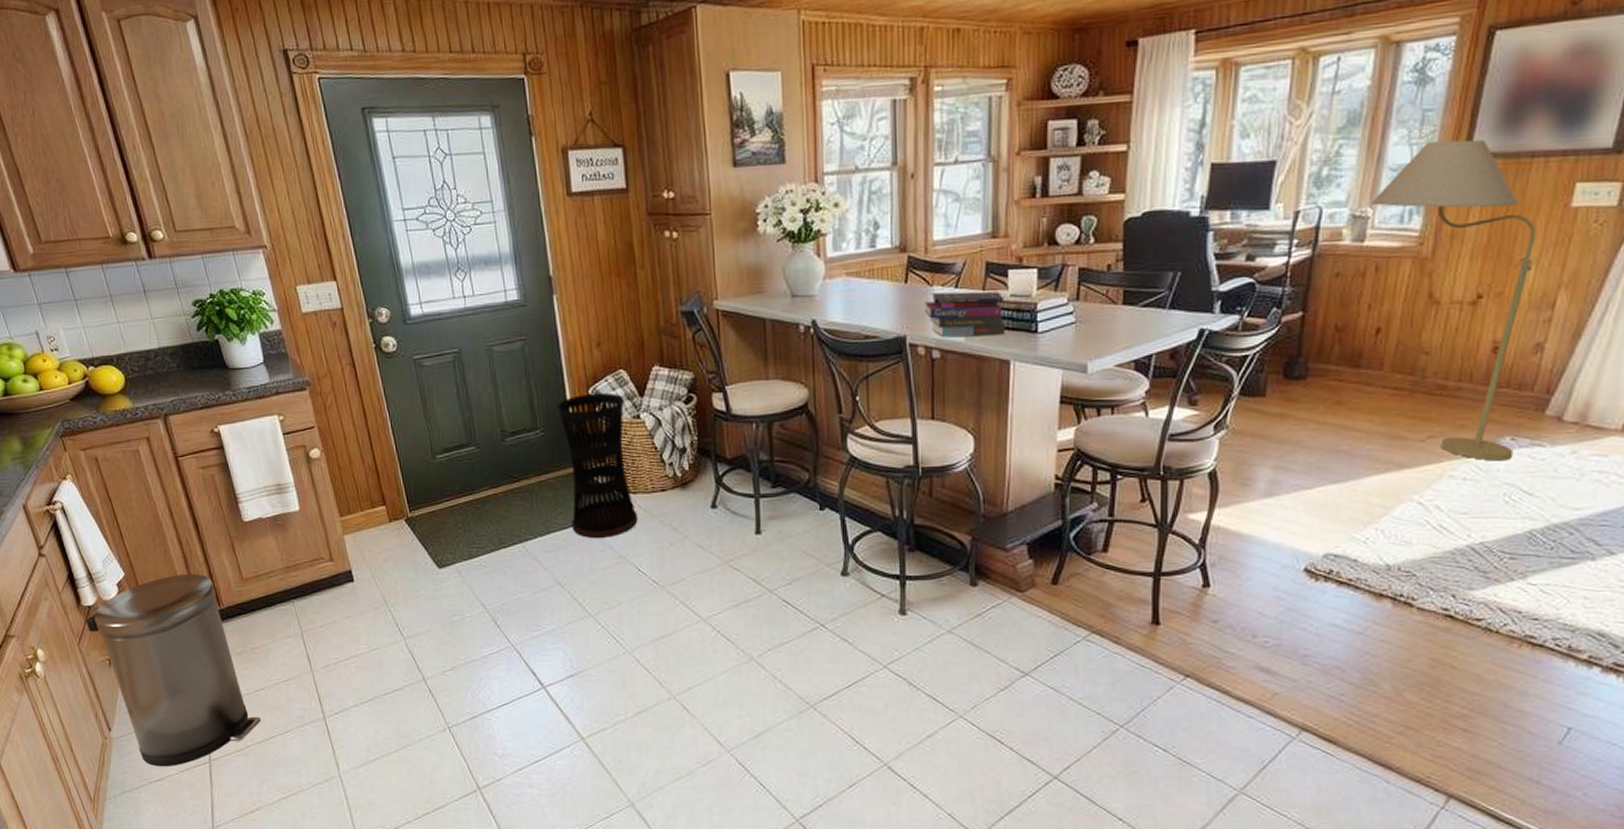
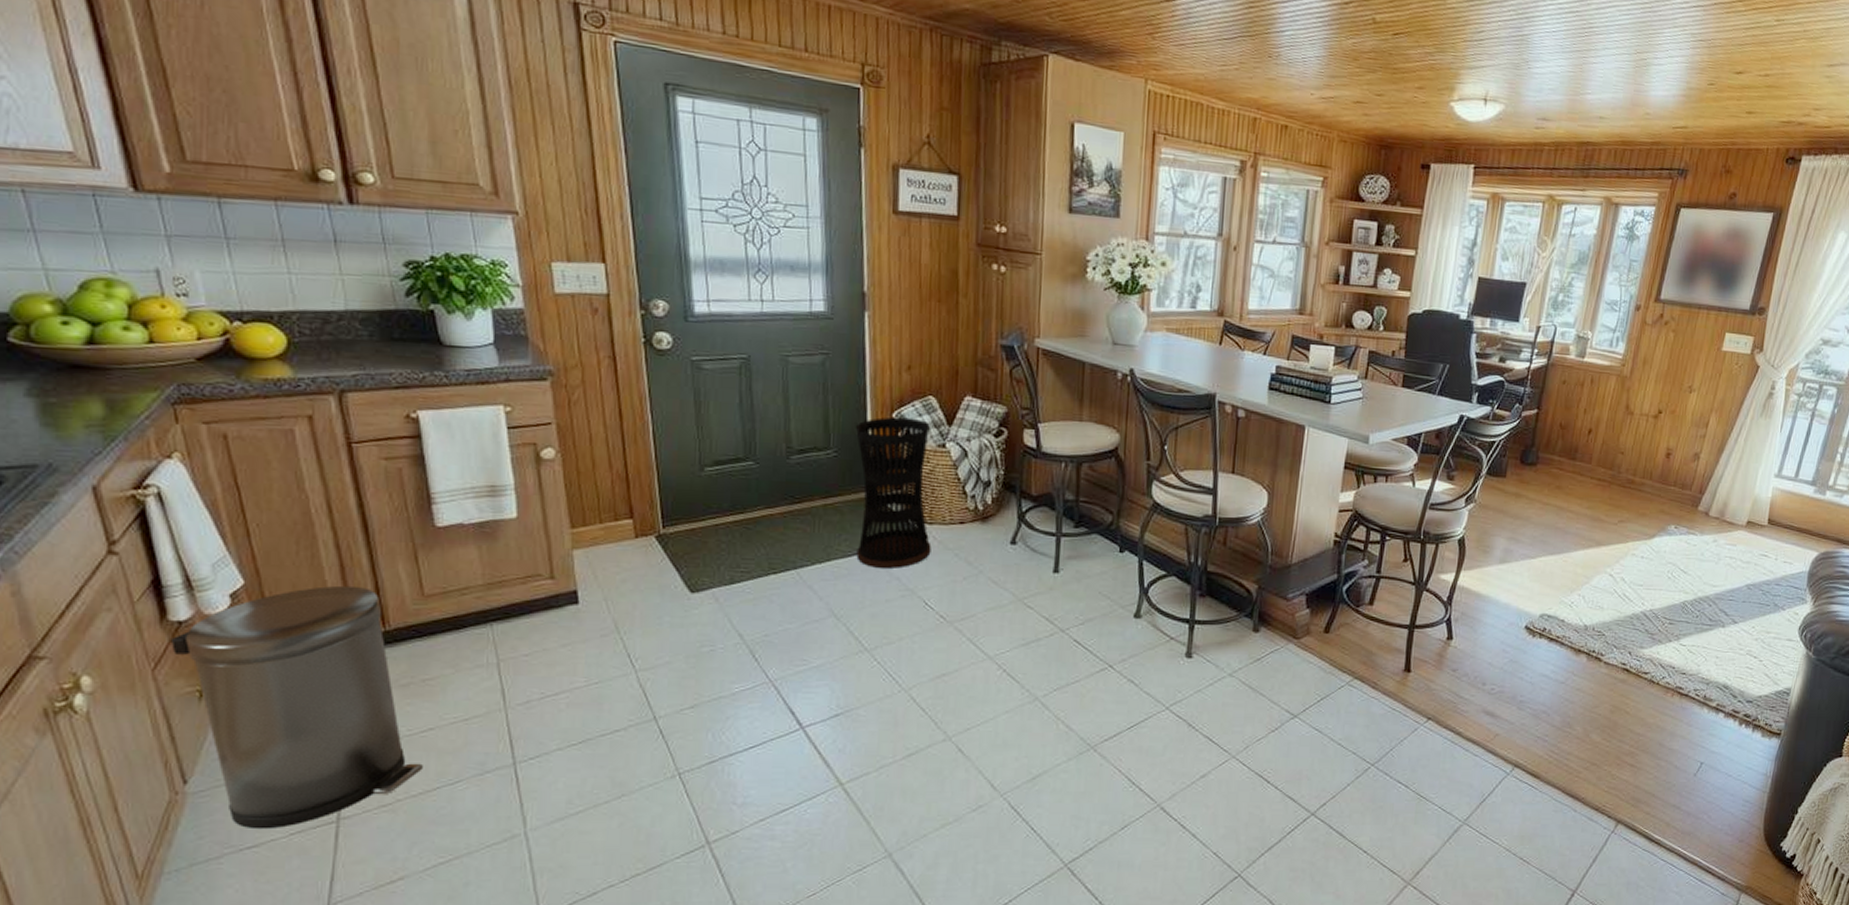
books: present [924,291,1006,338] -> none [1234,357,1304,403]
floor lamp: present [1371,139,1536,461] -> none [1591,286,1699,545]

